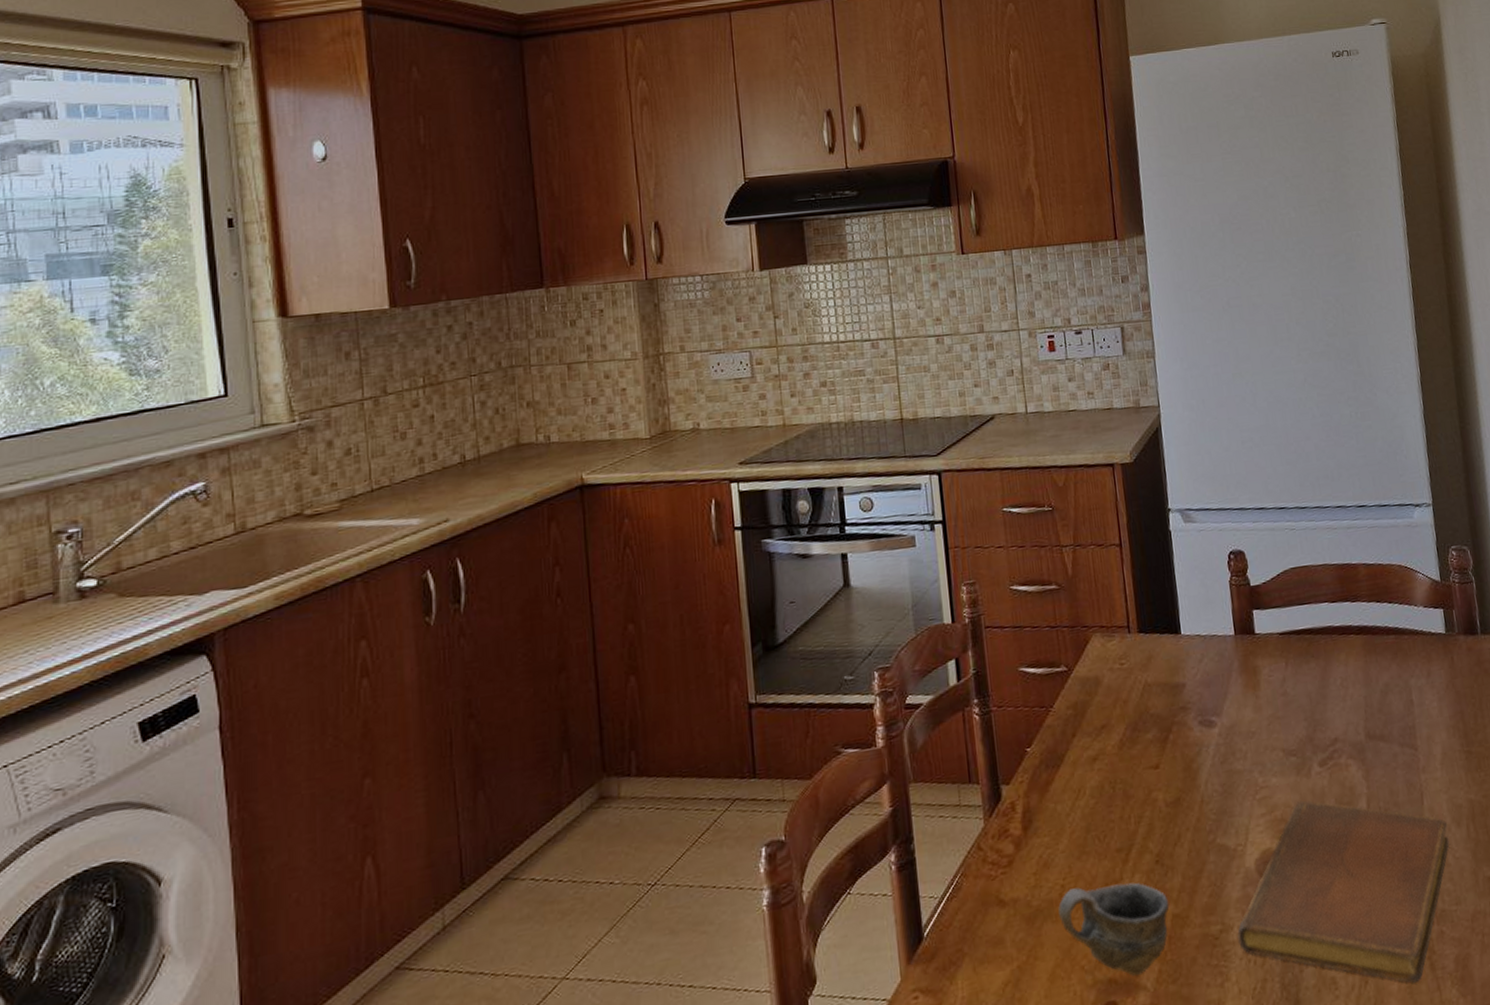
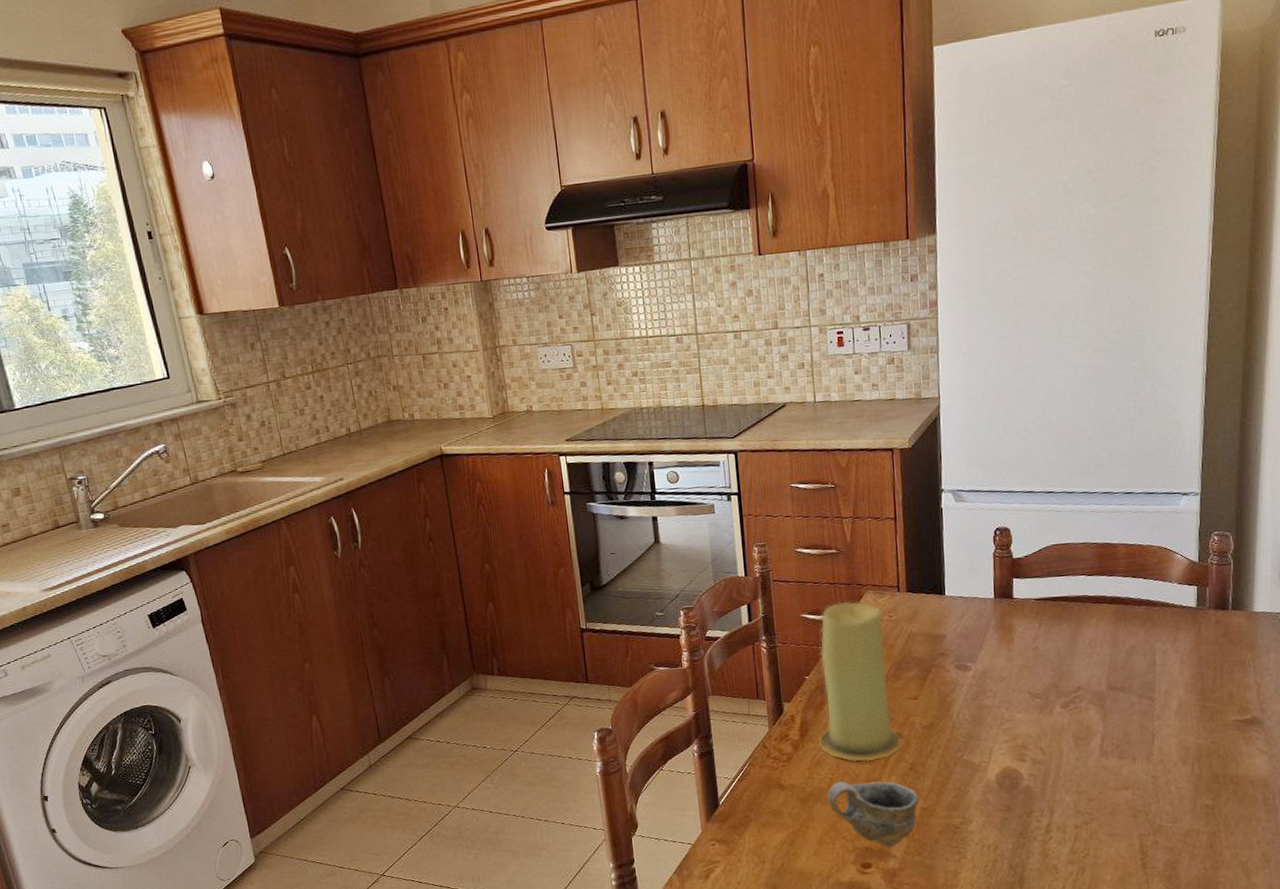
candle: none [1042,648,1146,860] -> present [817,601,903,762]
notebook: present [1237,800,1450,983] -> none [975,733,1174,876]

